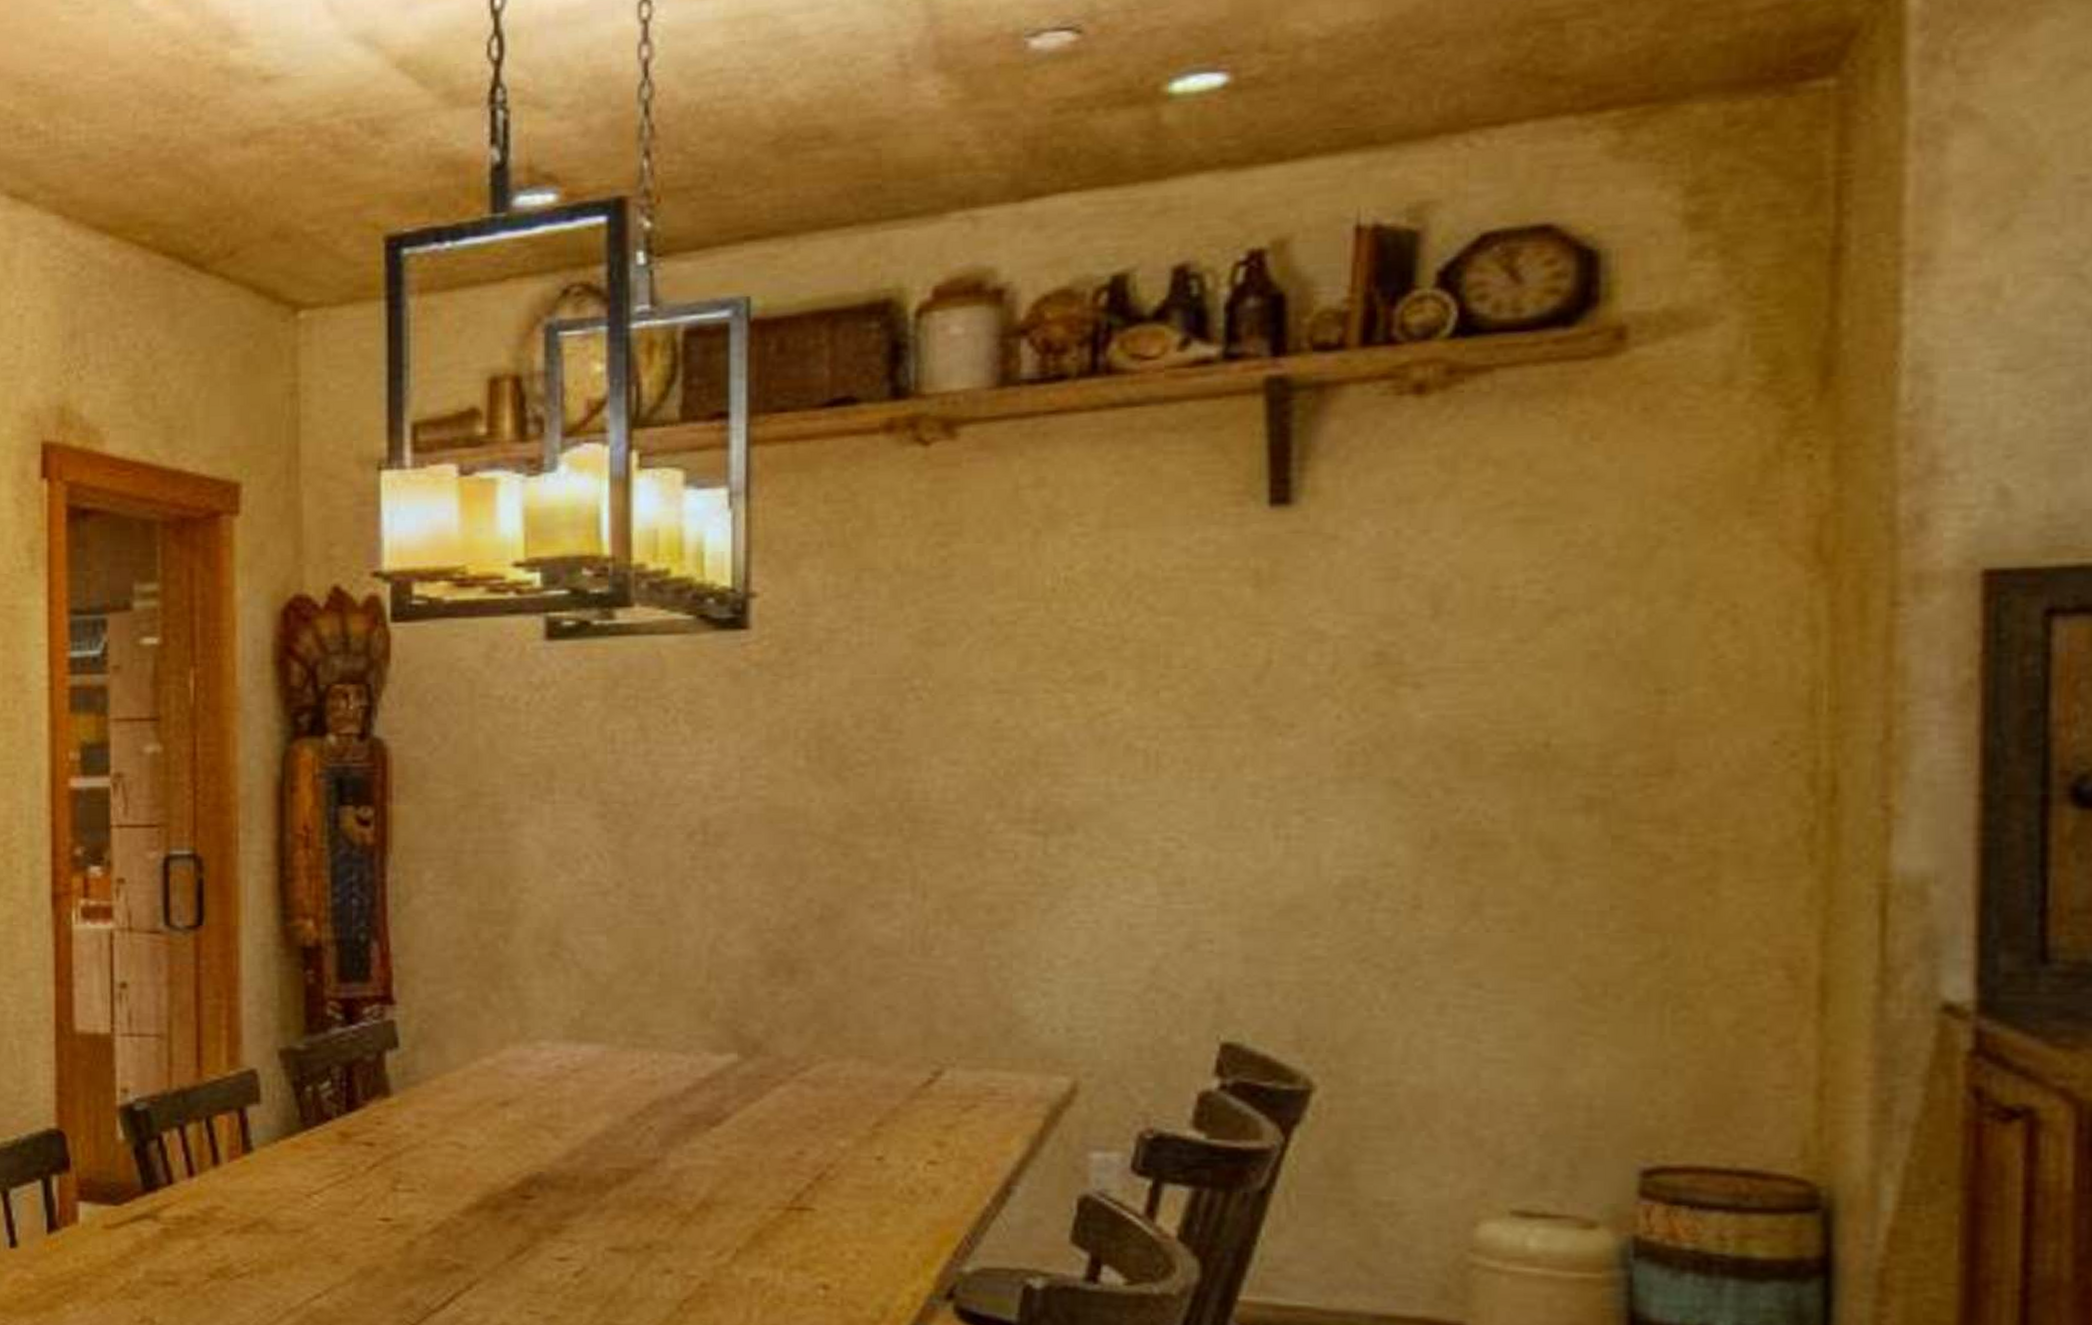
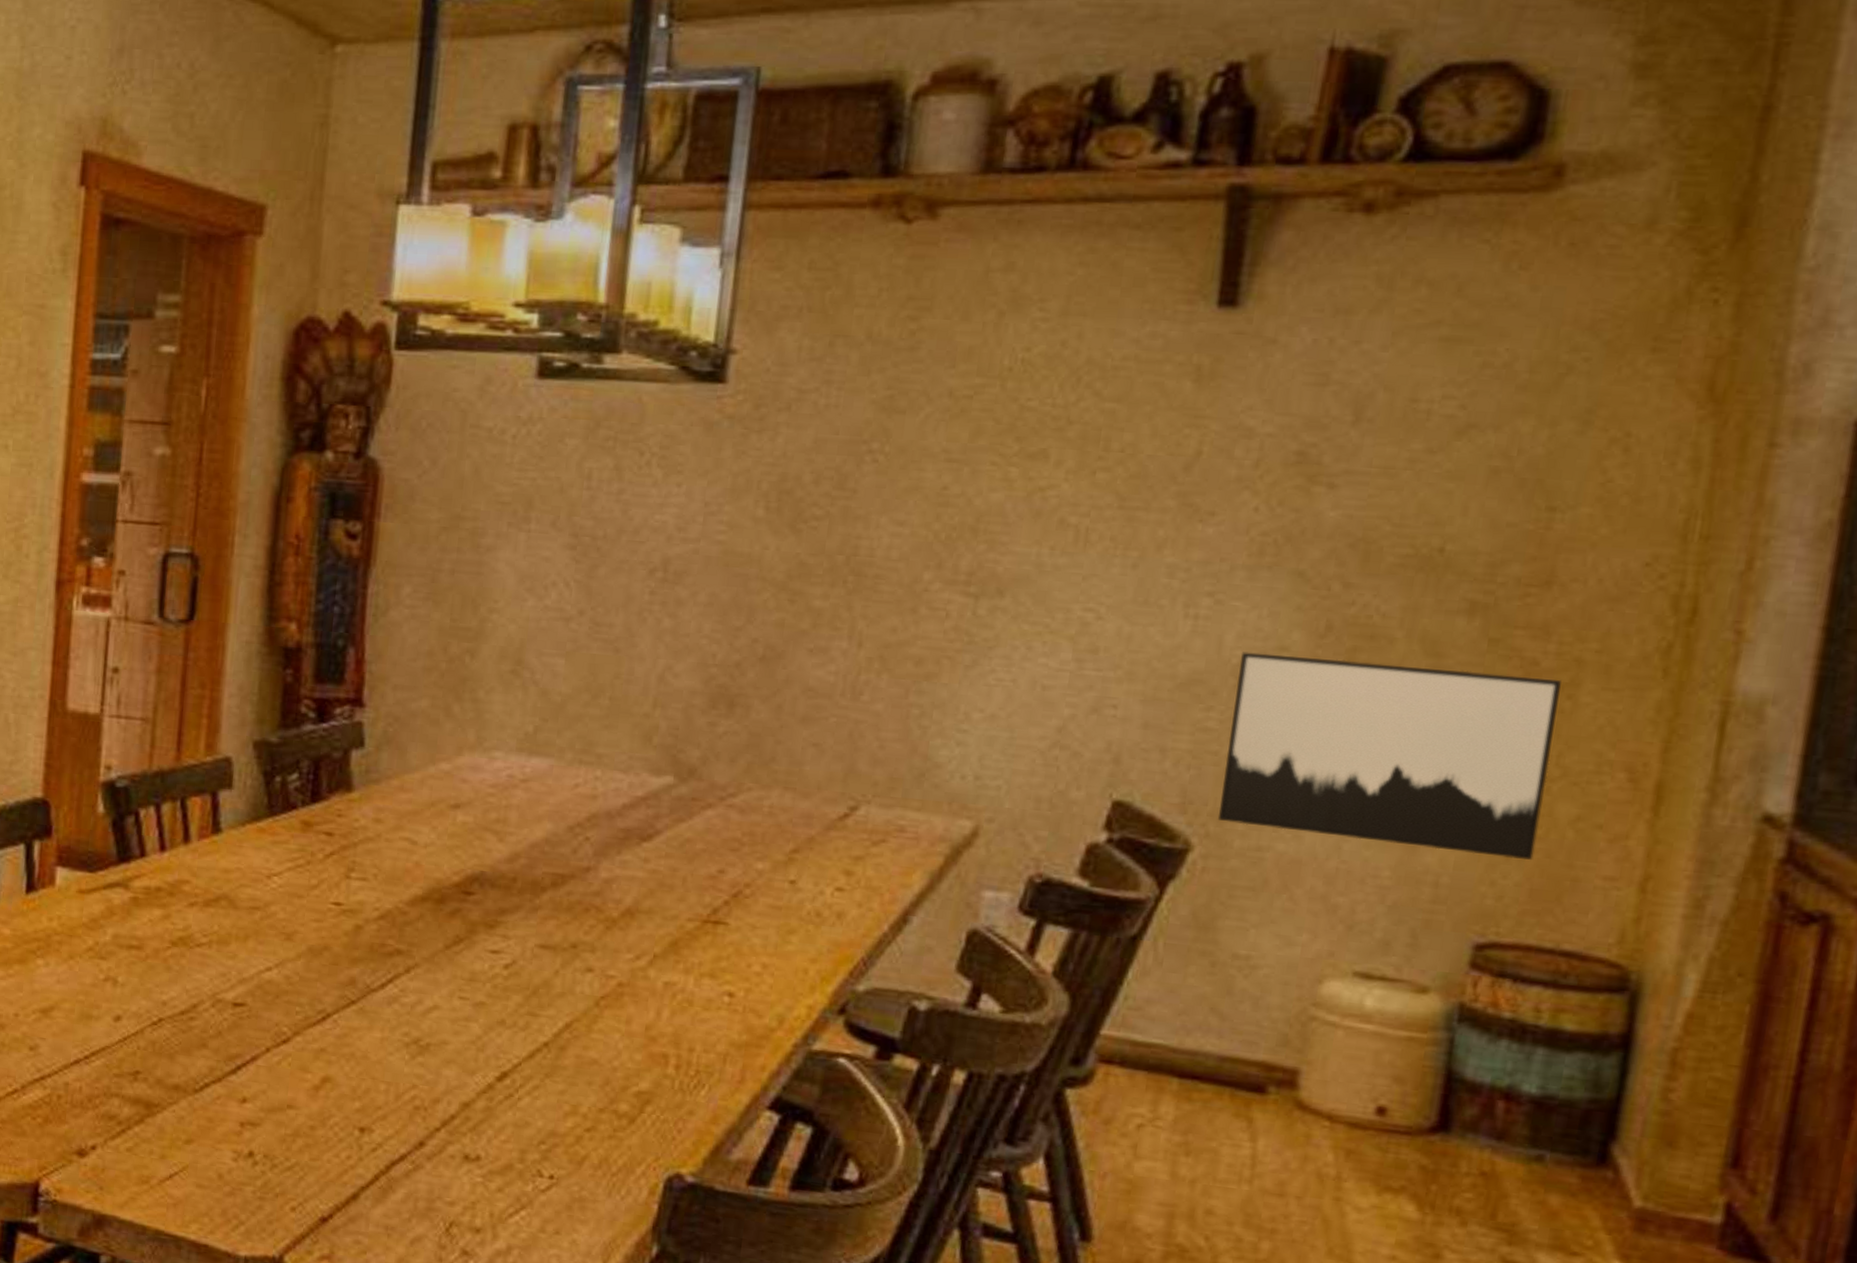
wall art: none [1338,871,1698,1073] -> present [1217,652,1562,860]

